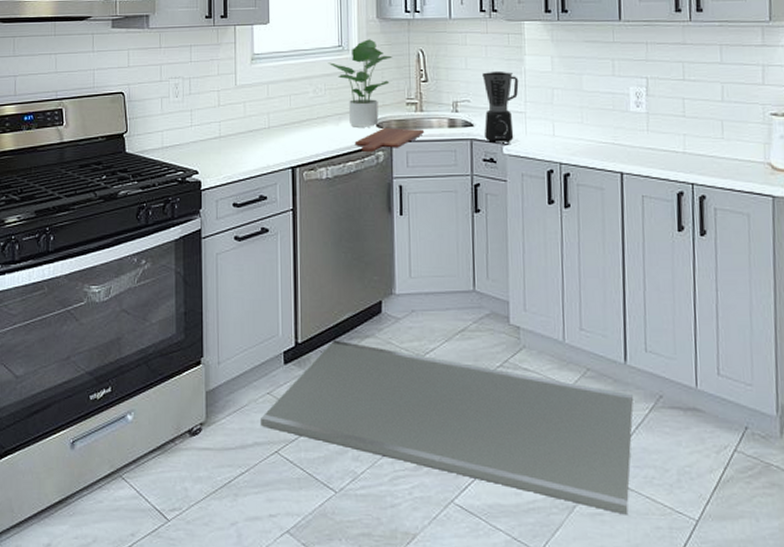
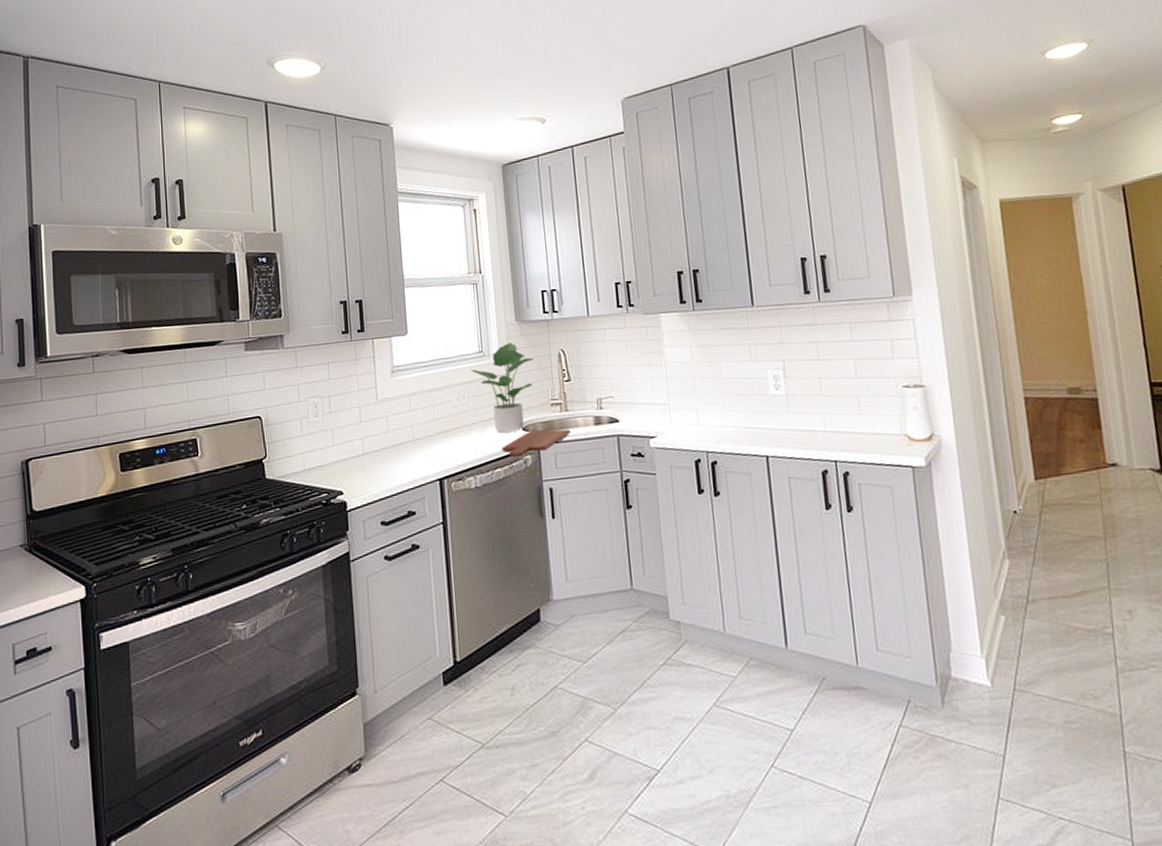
door mat: present [261,340,633,515] -> none [423,654,803,805]
blender: present [482,70,519,142] -> none [624,364,661,437]

